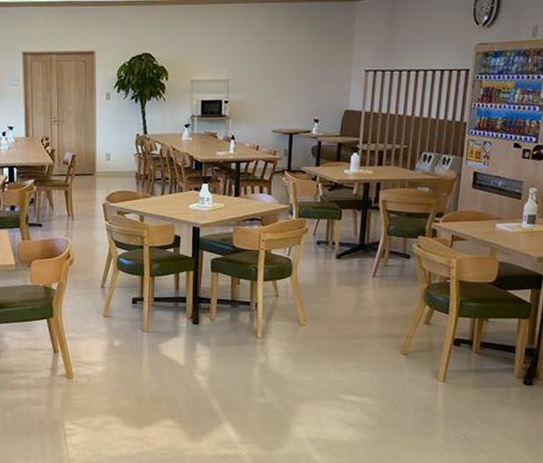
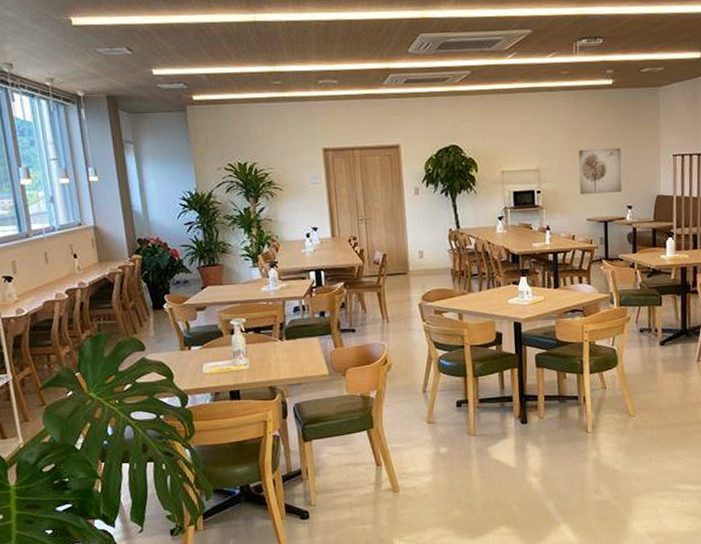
wall art: none [267,61,312,107] -> present [579,147,622,195]

